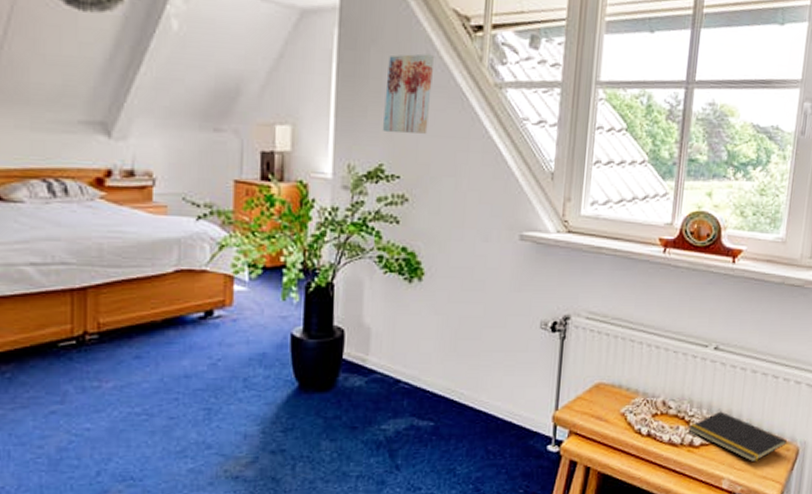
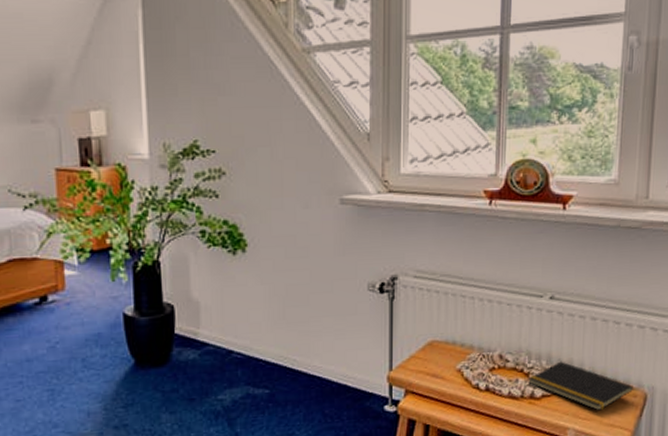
wall art: present [382,53,434,134] -> none [193,26,239,109]

